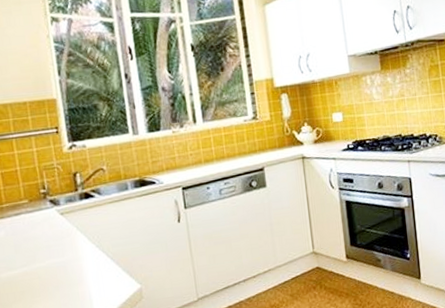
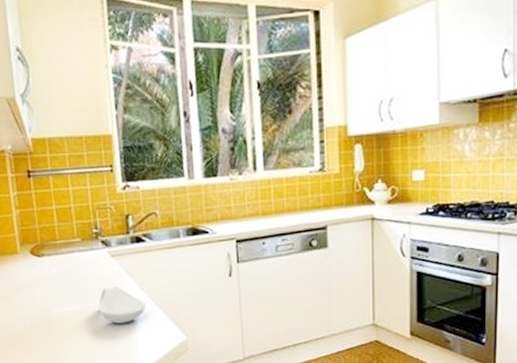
spoon rest: none [49,243,98,281] -> present [99,285,146,324]

